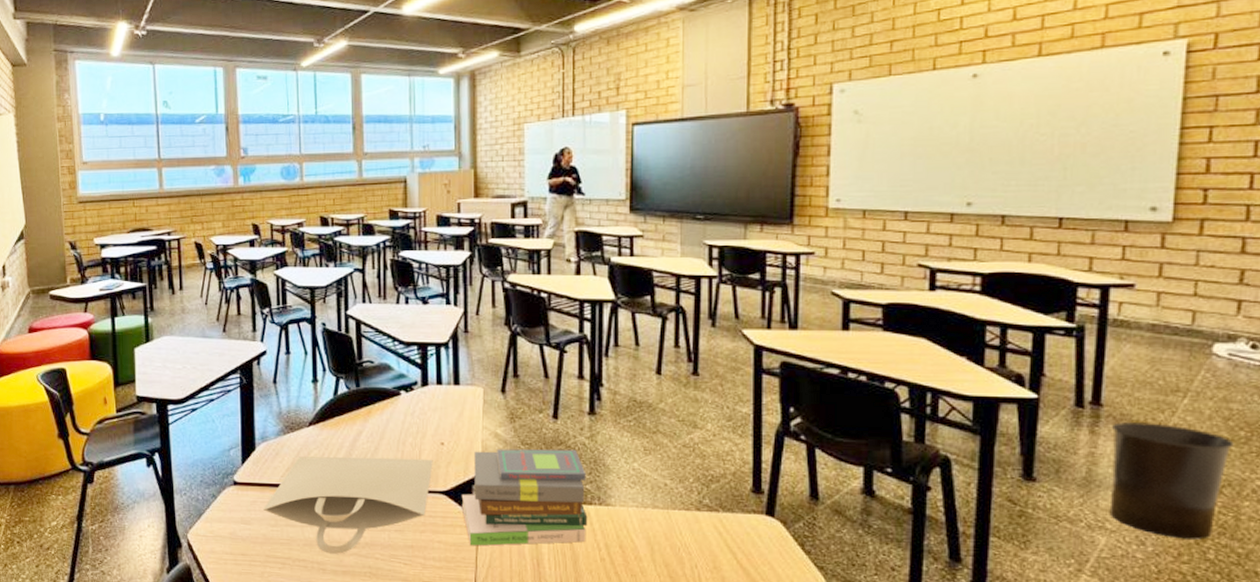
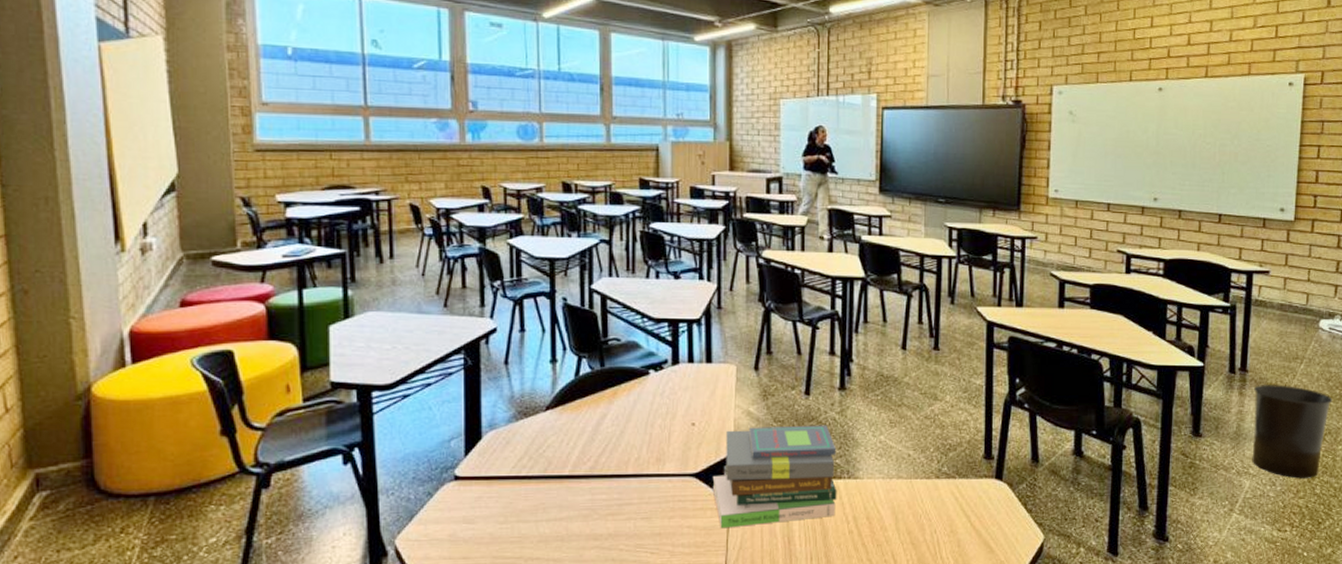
tote bag: present [262,456,433,554] -> none [489,440,683,549]

